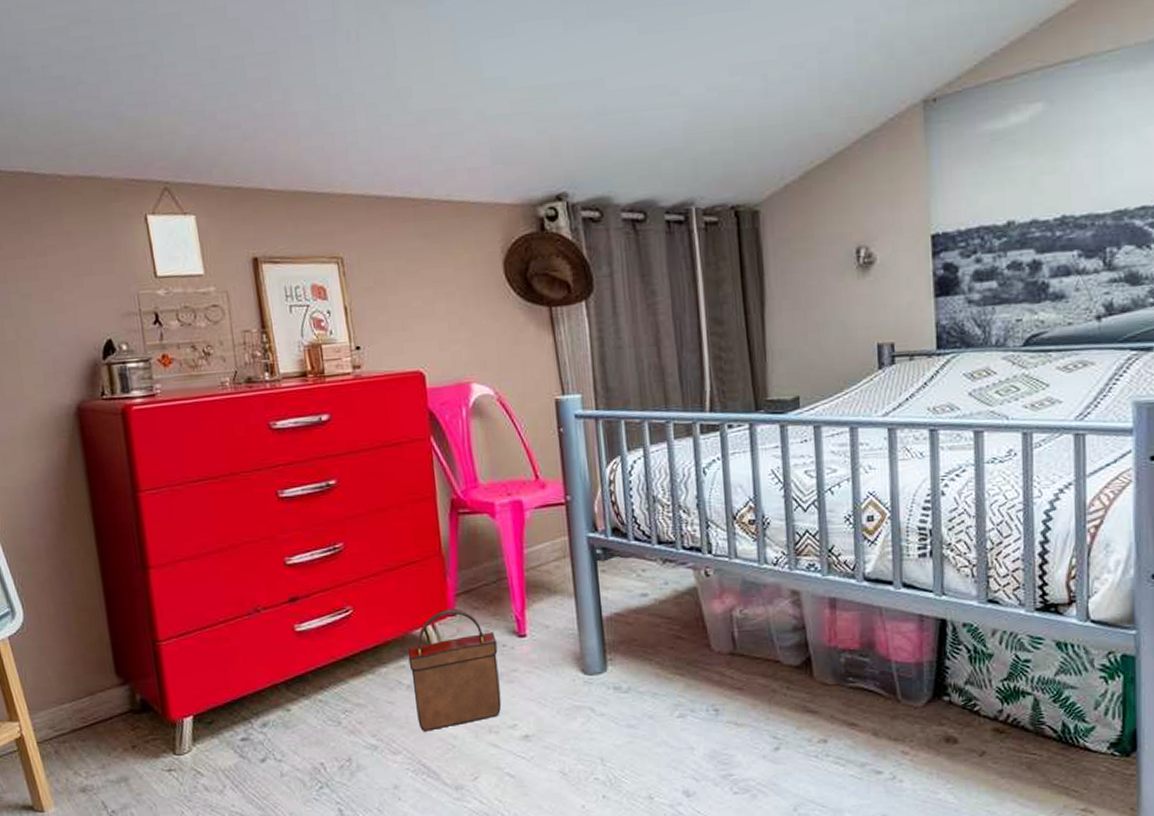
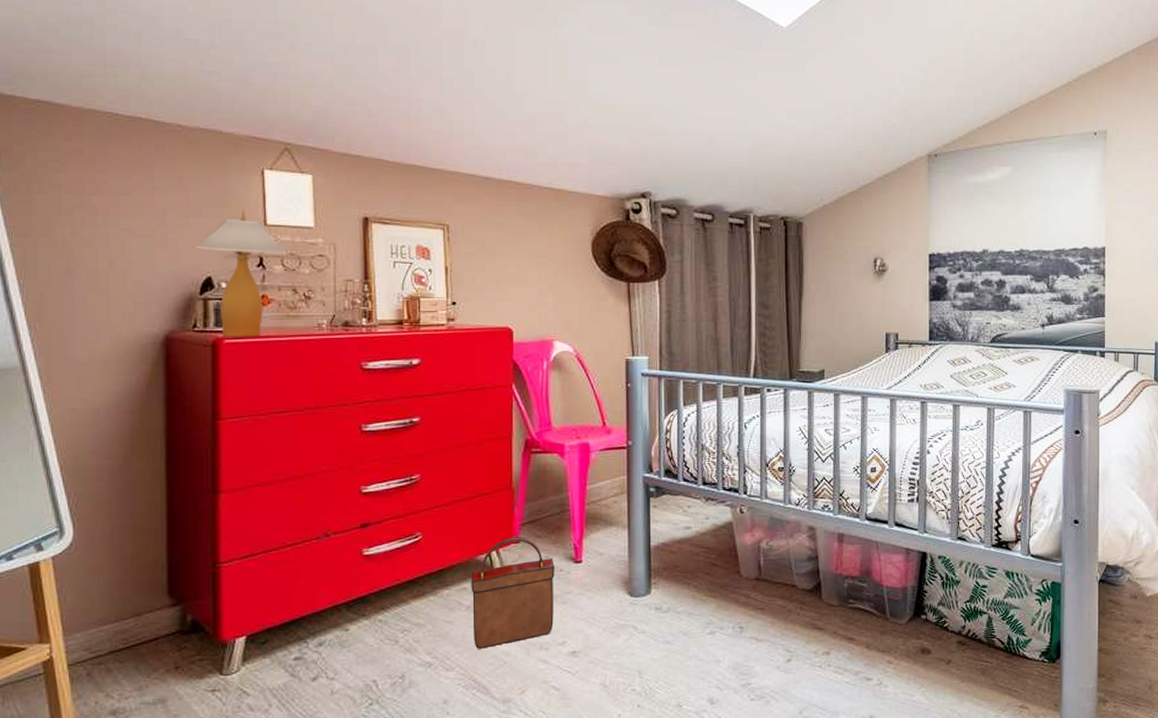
table lamp: none [92,262,181,405] -> present [196,209,287,338]

